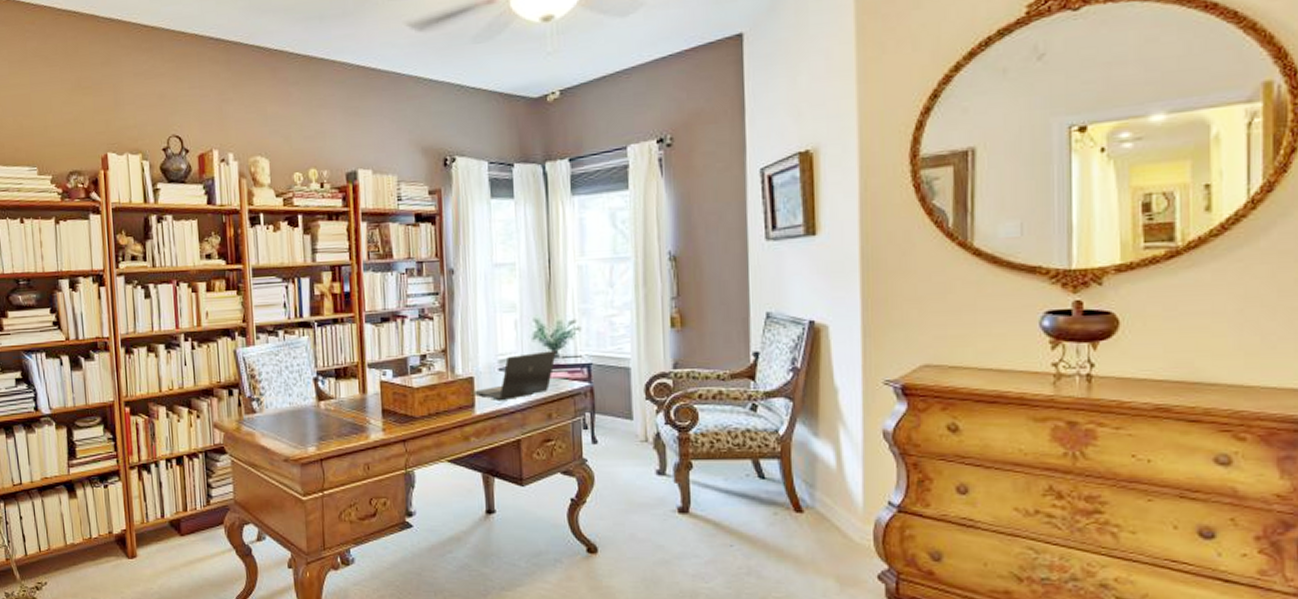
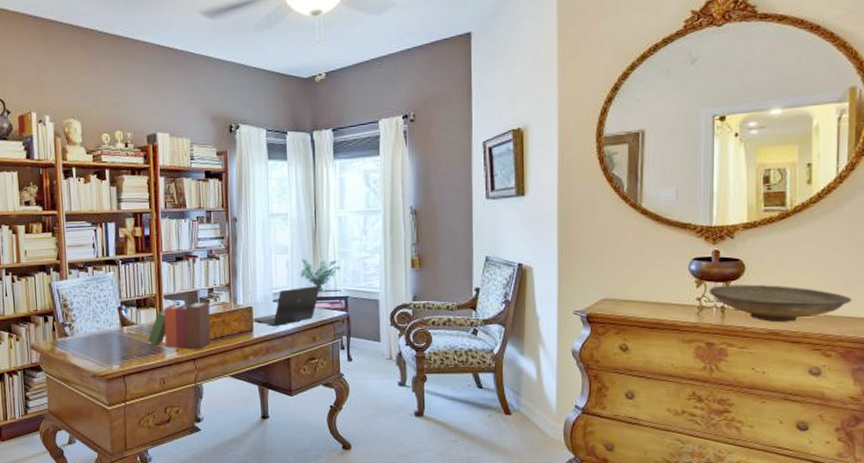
books: none [349,370,424,429] -> present [148,301,211,350]
decorative bowl: none [1068,344,1275,395] -> present [709,284,852,323]

